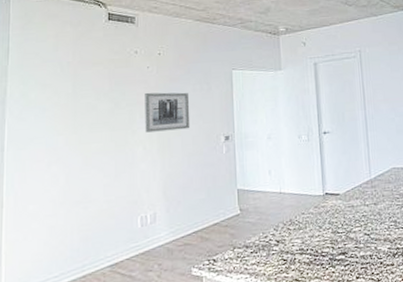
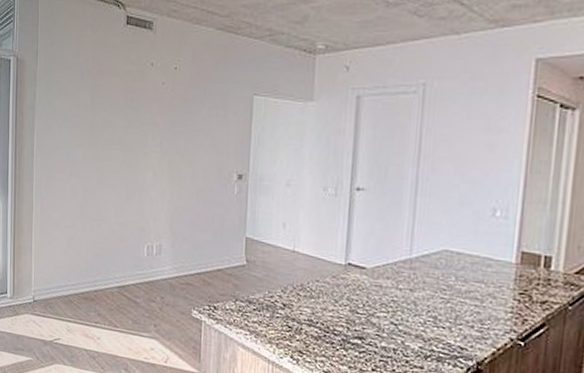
wall art: present [145,92,190,133] -> none [156,112,203,160]

